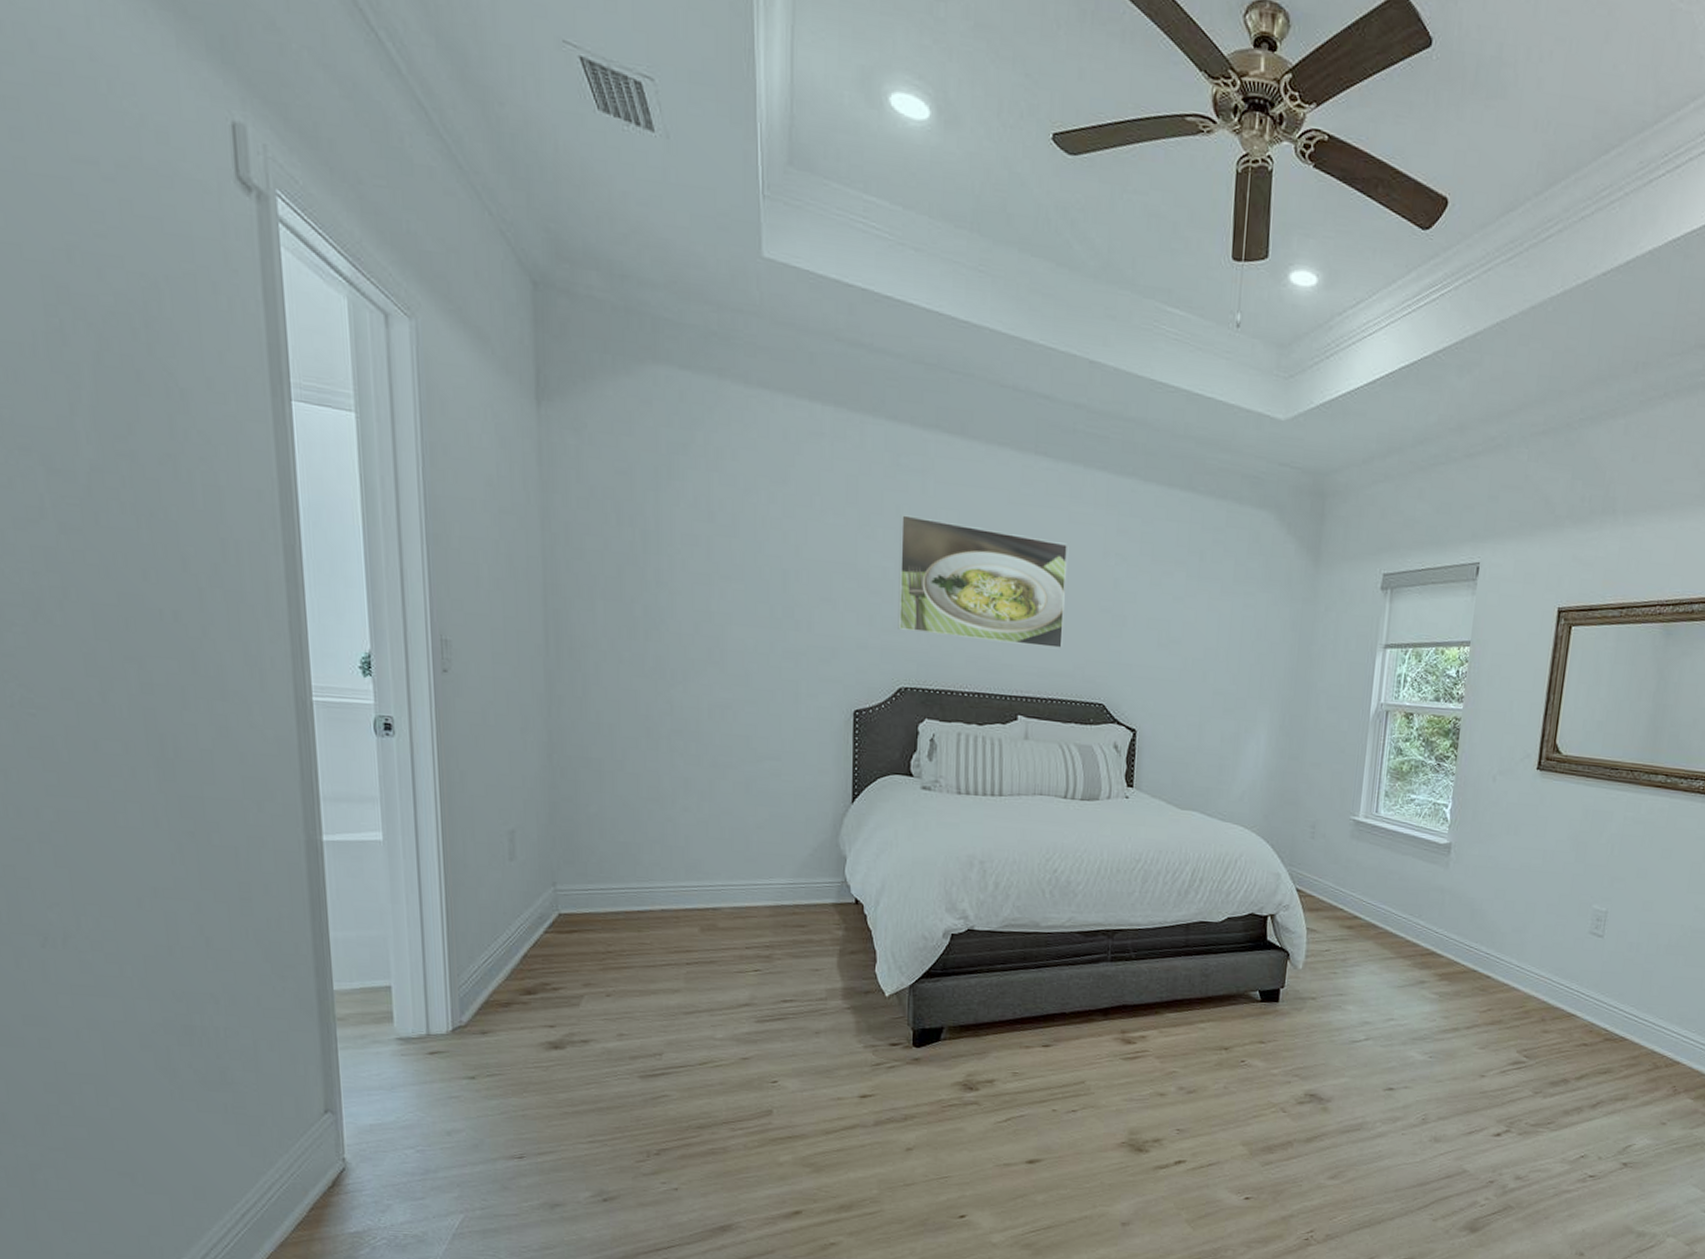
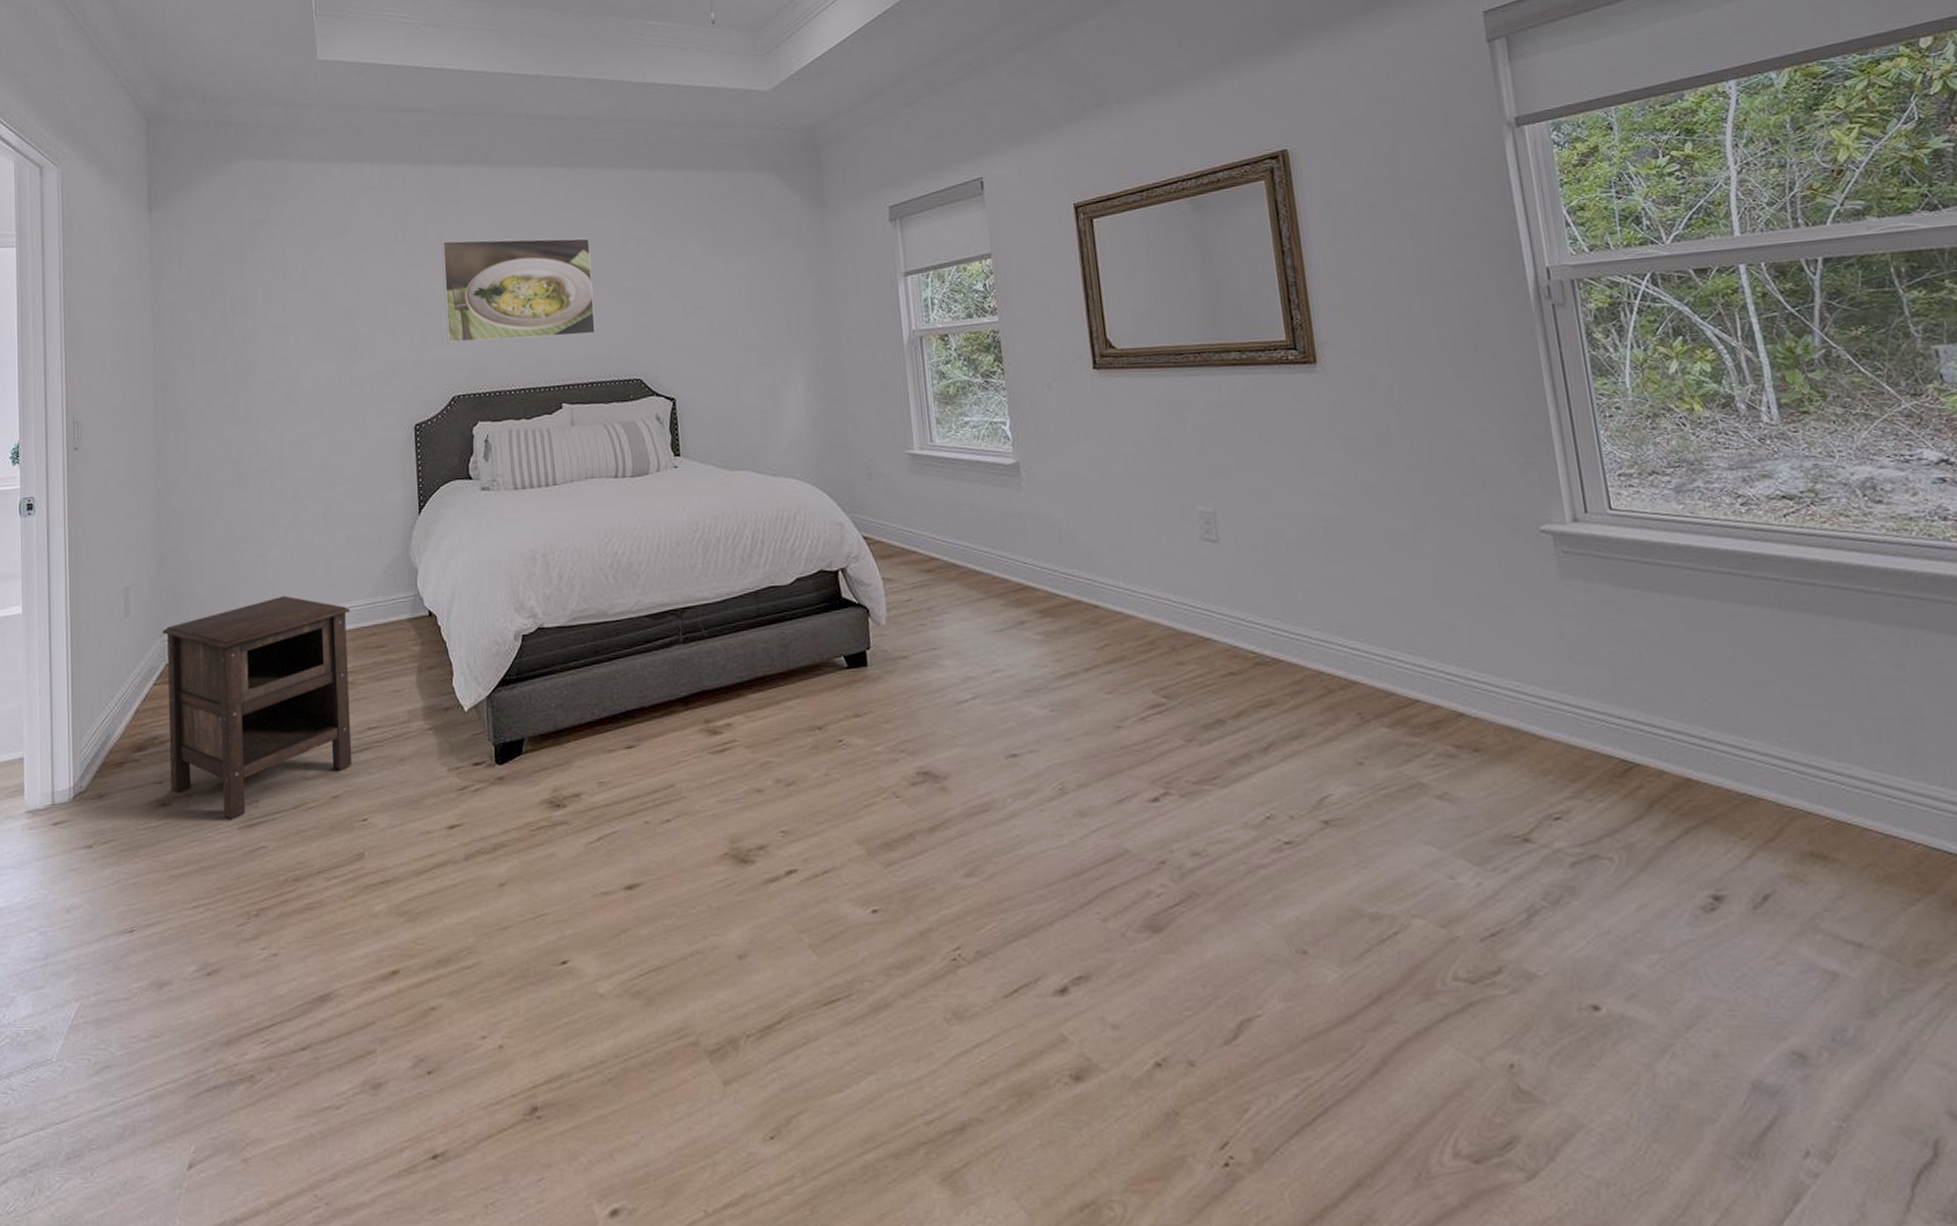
nightstand: none [554,863,771,1068] -> present [162,595,352,820]

